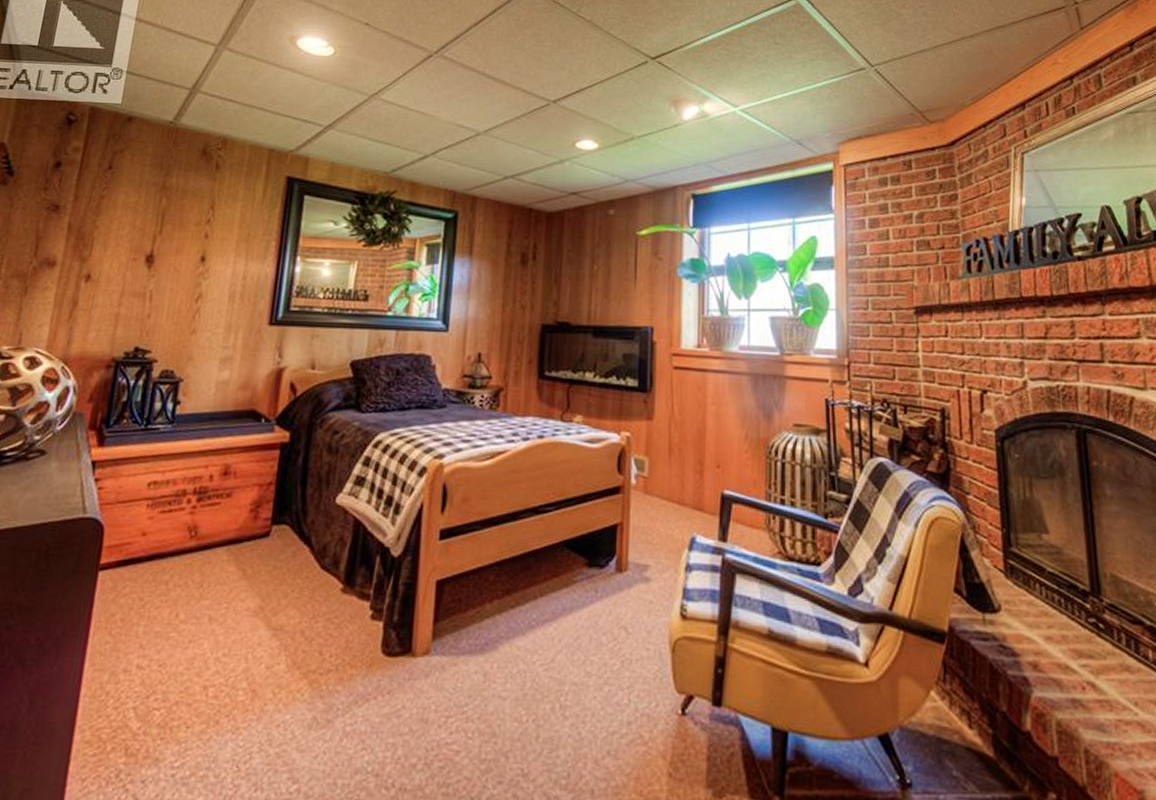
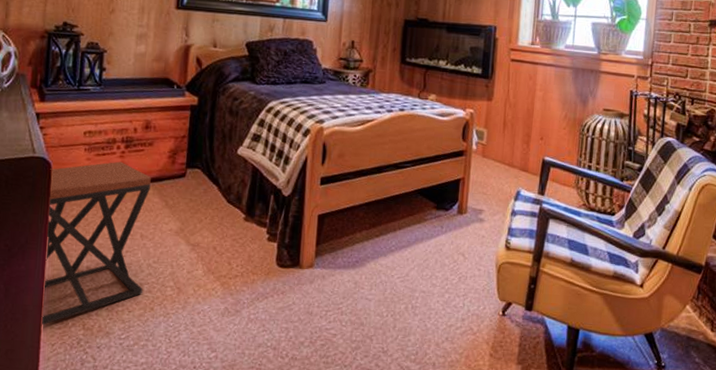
stool: none [70,519,227,753] -> present [40,161,151,326]

